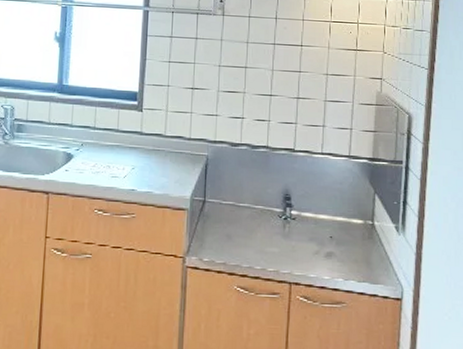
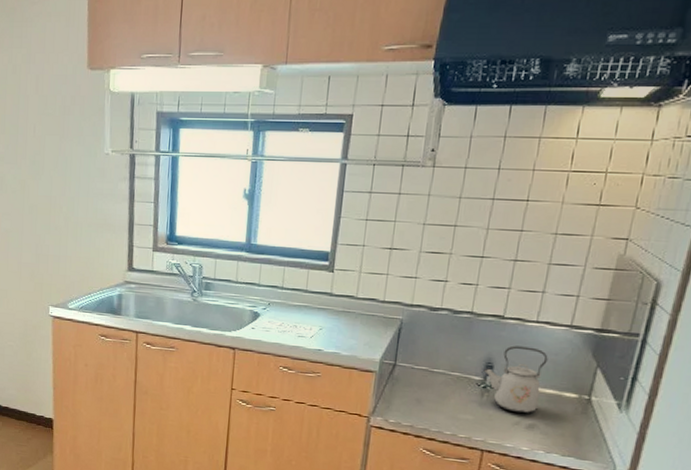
kettle: none [282,177,335,243] -> present [483,345,548,414]

